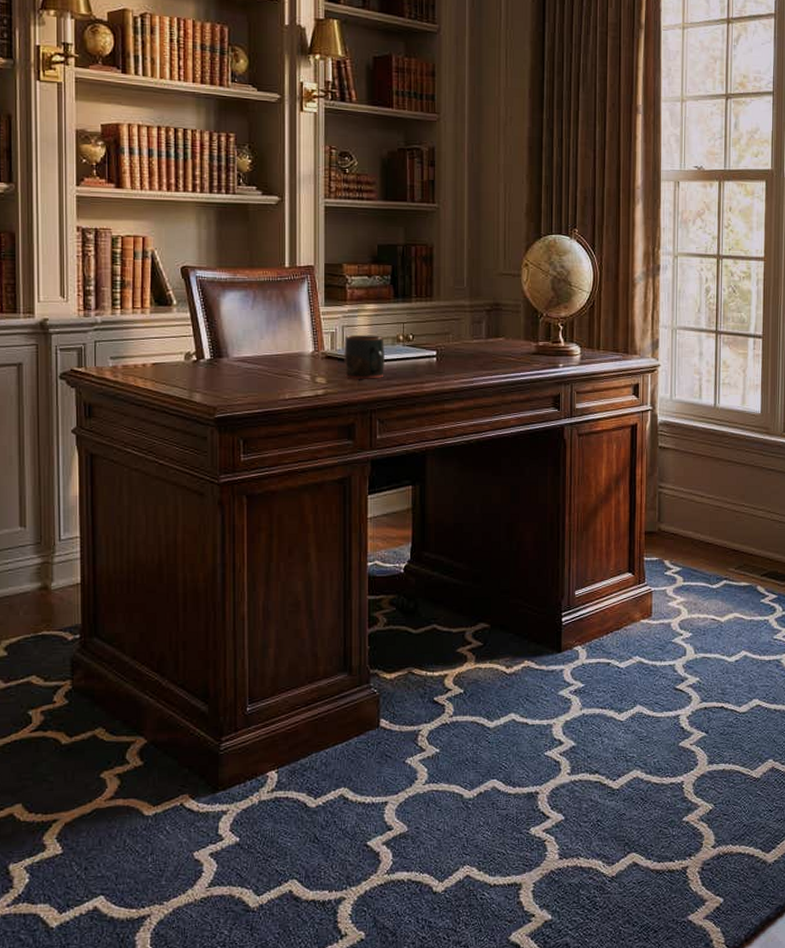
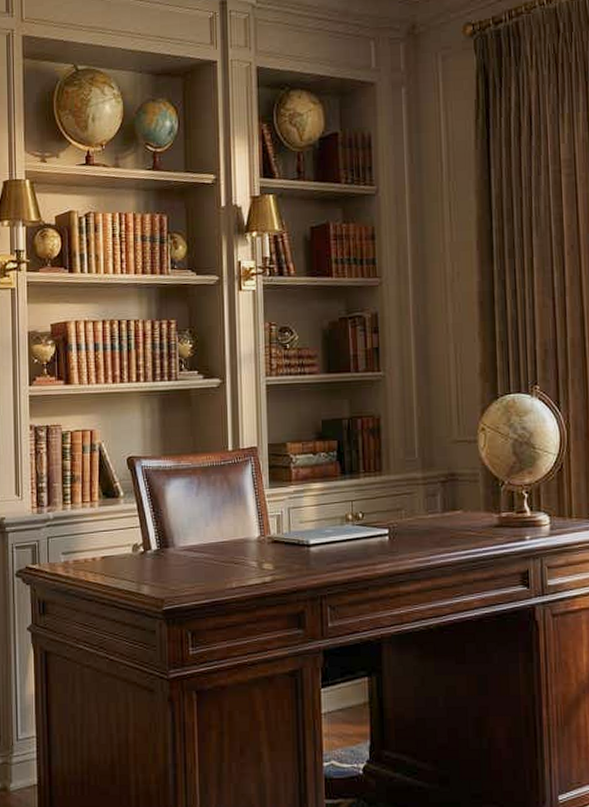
mug: present [344,334,384,379] -> none [290,515,334,563]

